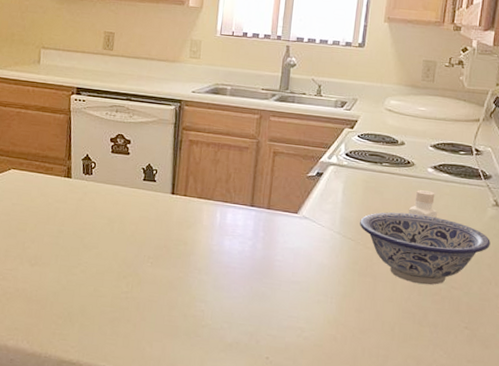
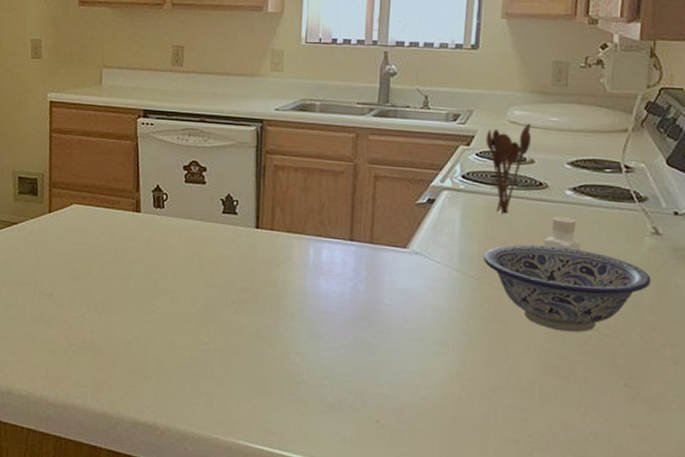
utensil holder: none [366,112,404,188] -> present [485,124,532,215]

